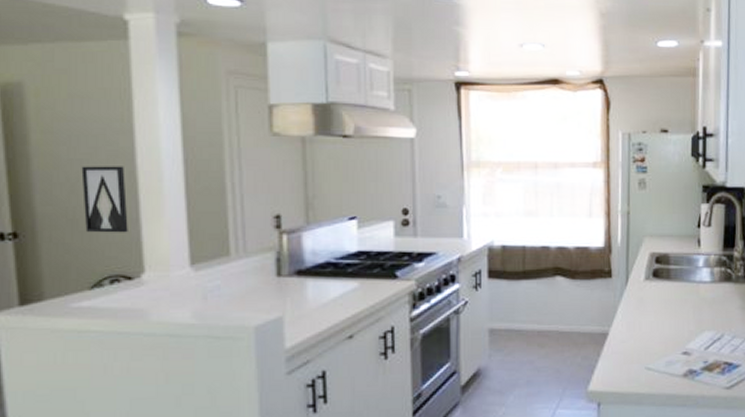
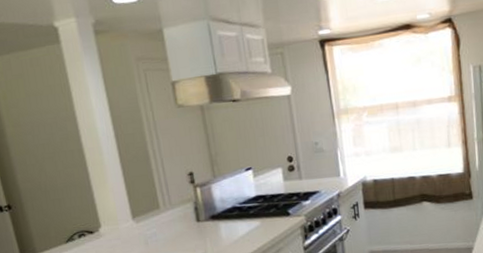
wall art: present [81,166,128,233] -> none [44,146,85,200]

